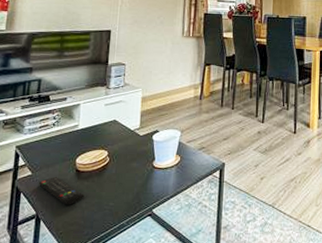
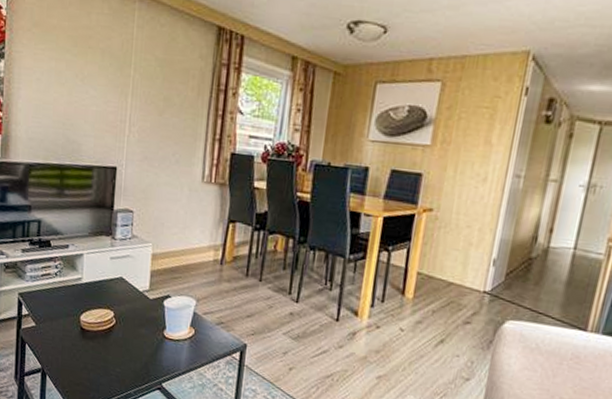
remote control: present [38,176,85,205] -> none [42,331,90,364]

